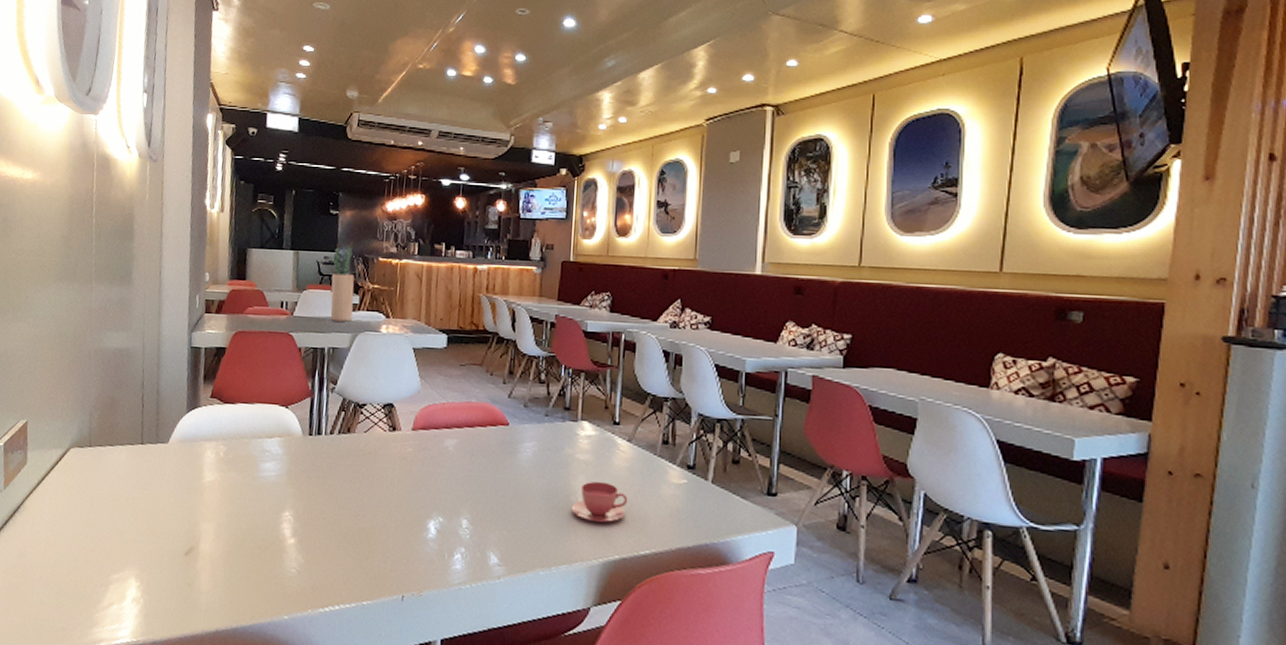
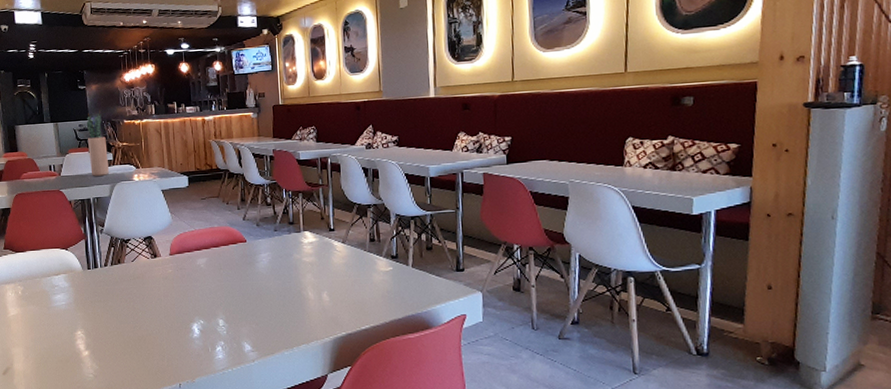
teacup: present [571,481,628,522] -> none [303,276,348,308]

